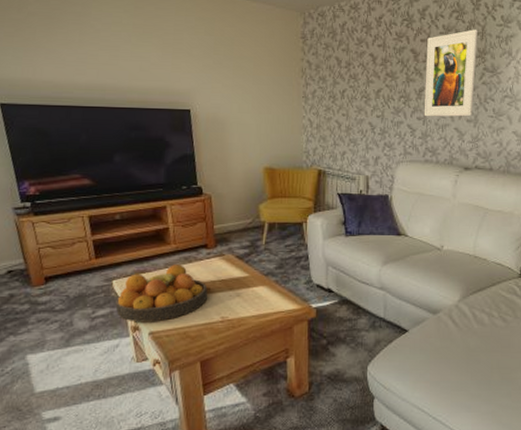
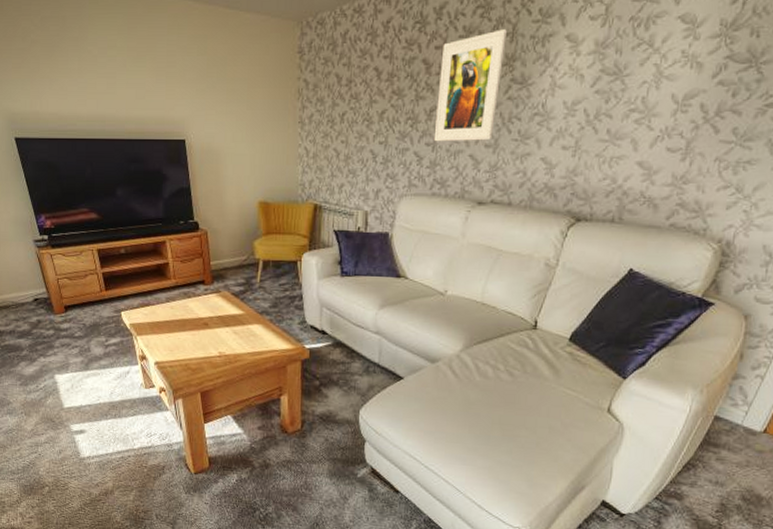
fruit bowl: present [115,264,208,322] -> none [125,299,206,353]

